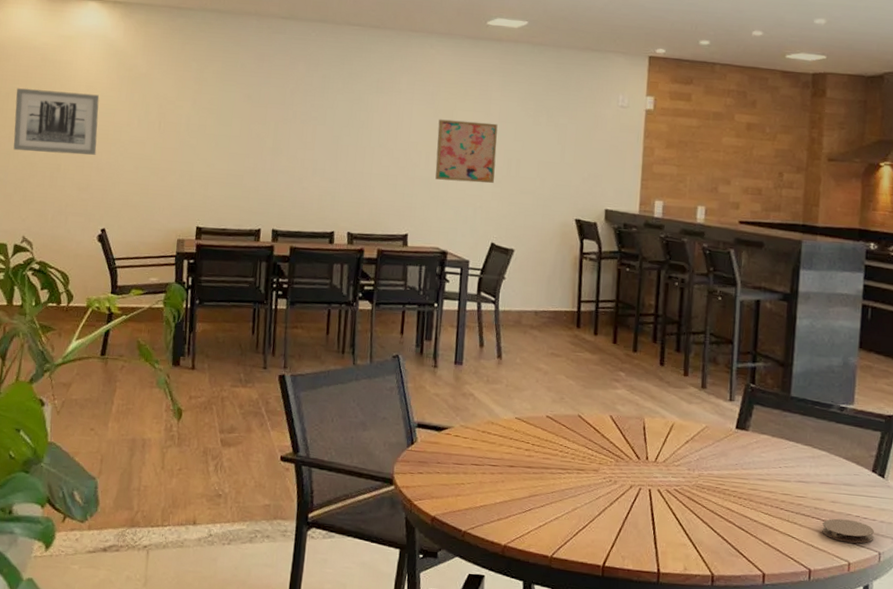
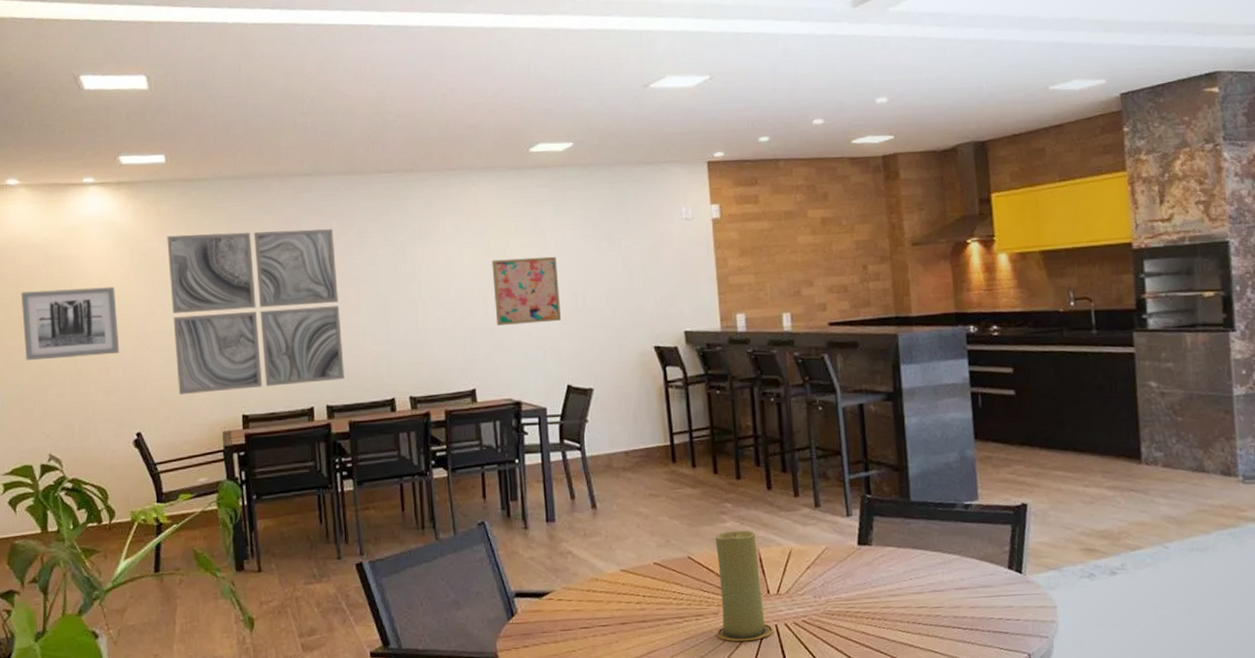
wall art: none [143,55,300,208] -> present [167,229,344,394]
candle: none [594,398,647,500] -> present [715,530,774,642]
coaster: present [822,518,875,544] -> none [964,623,1021,649]

